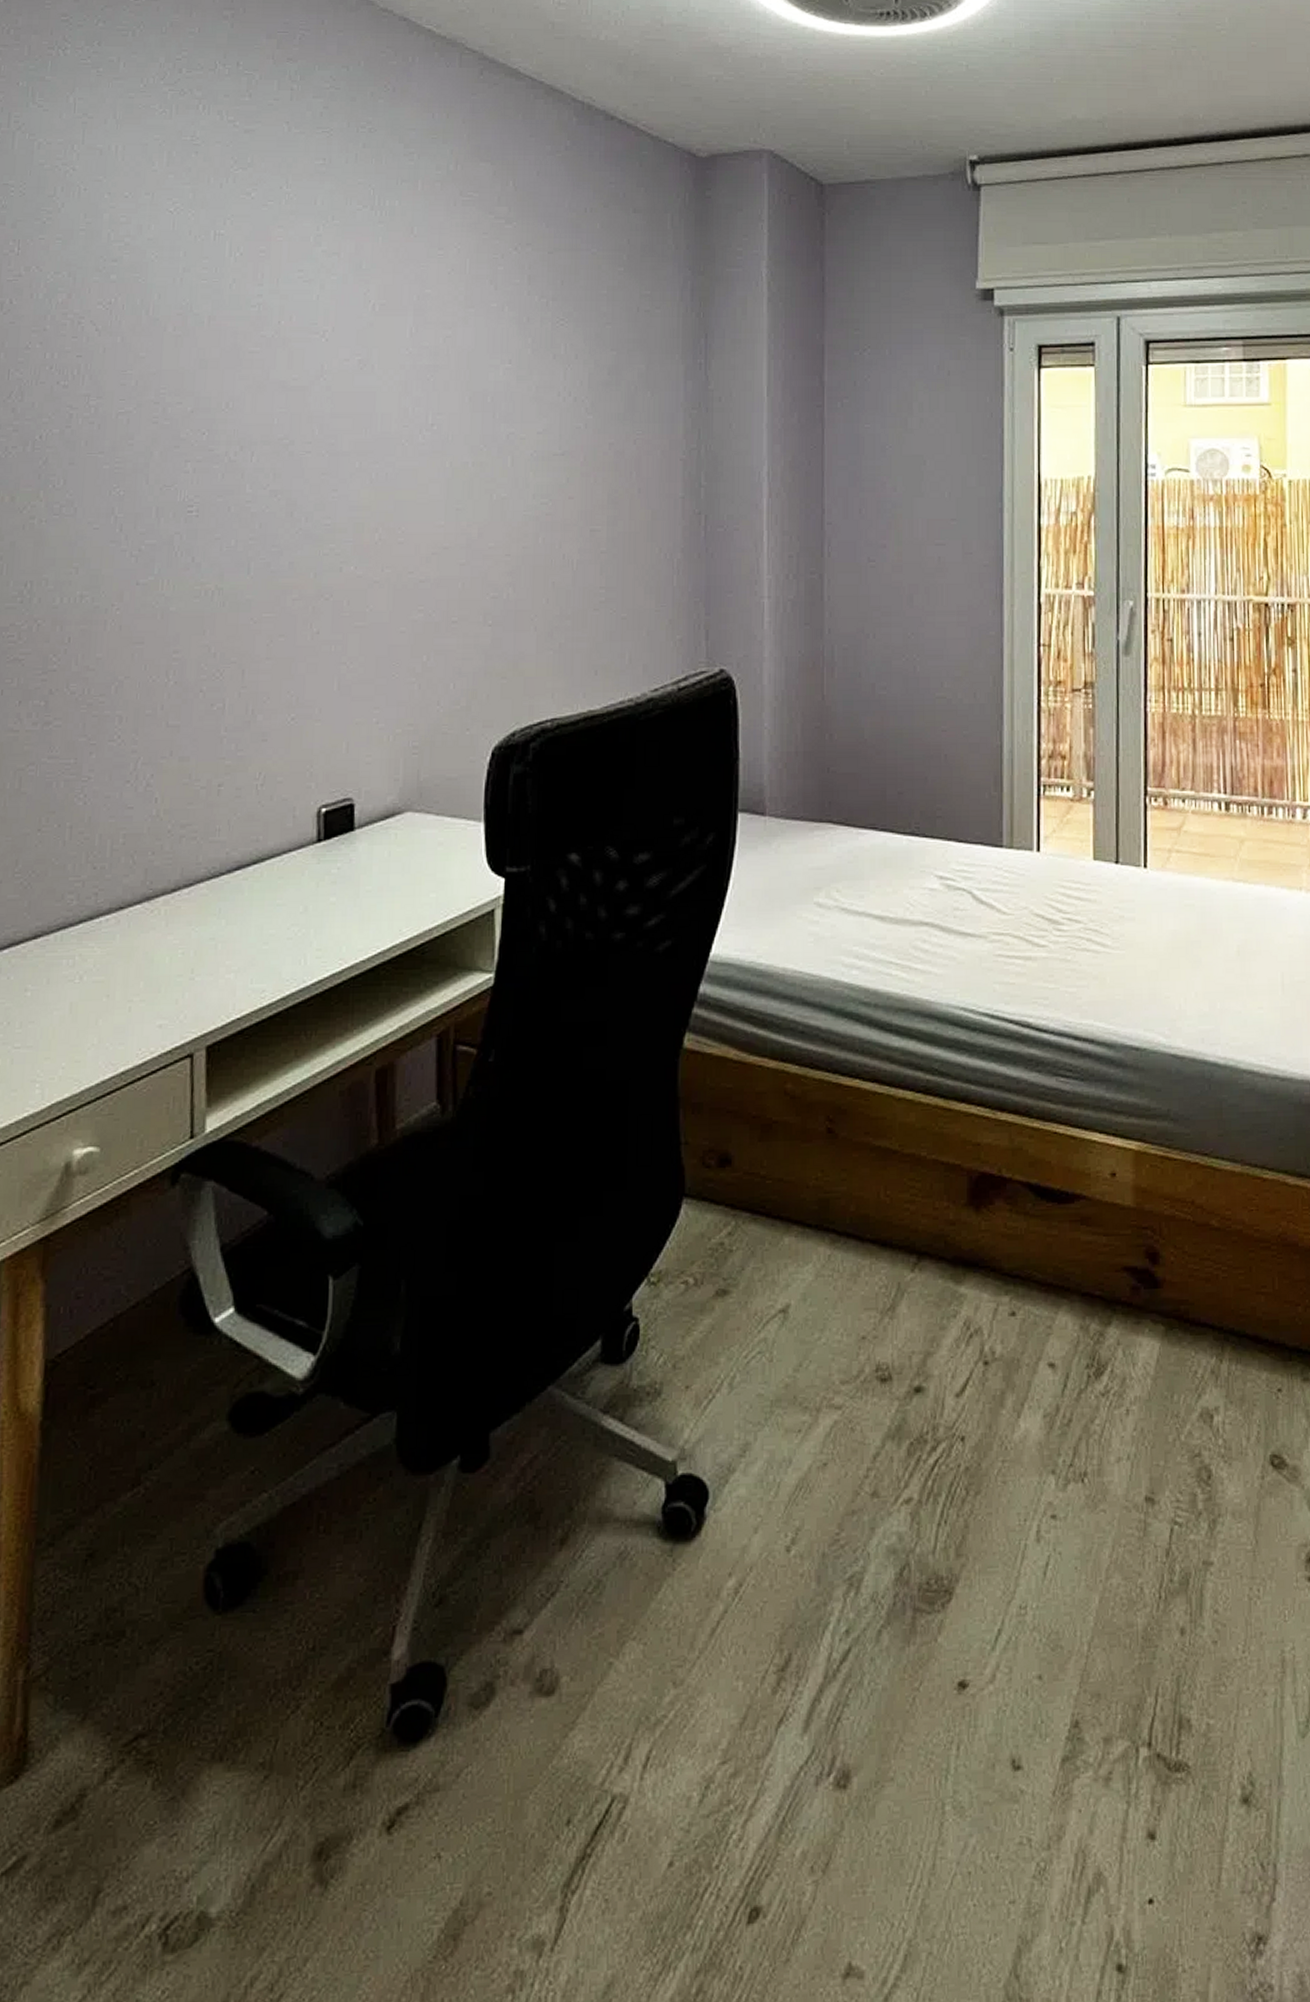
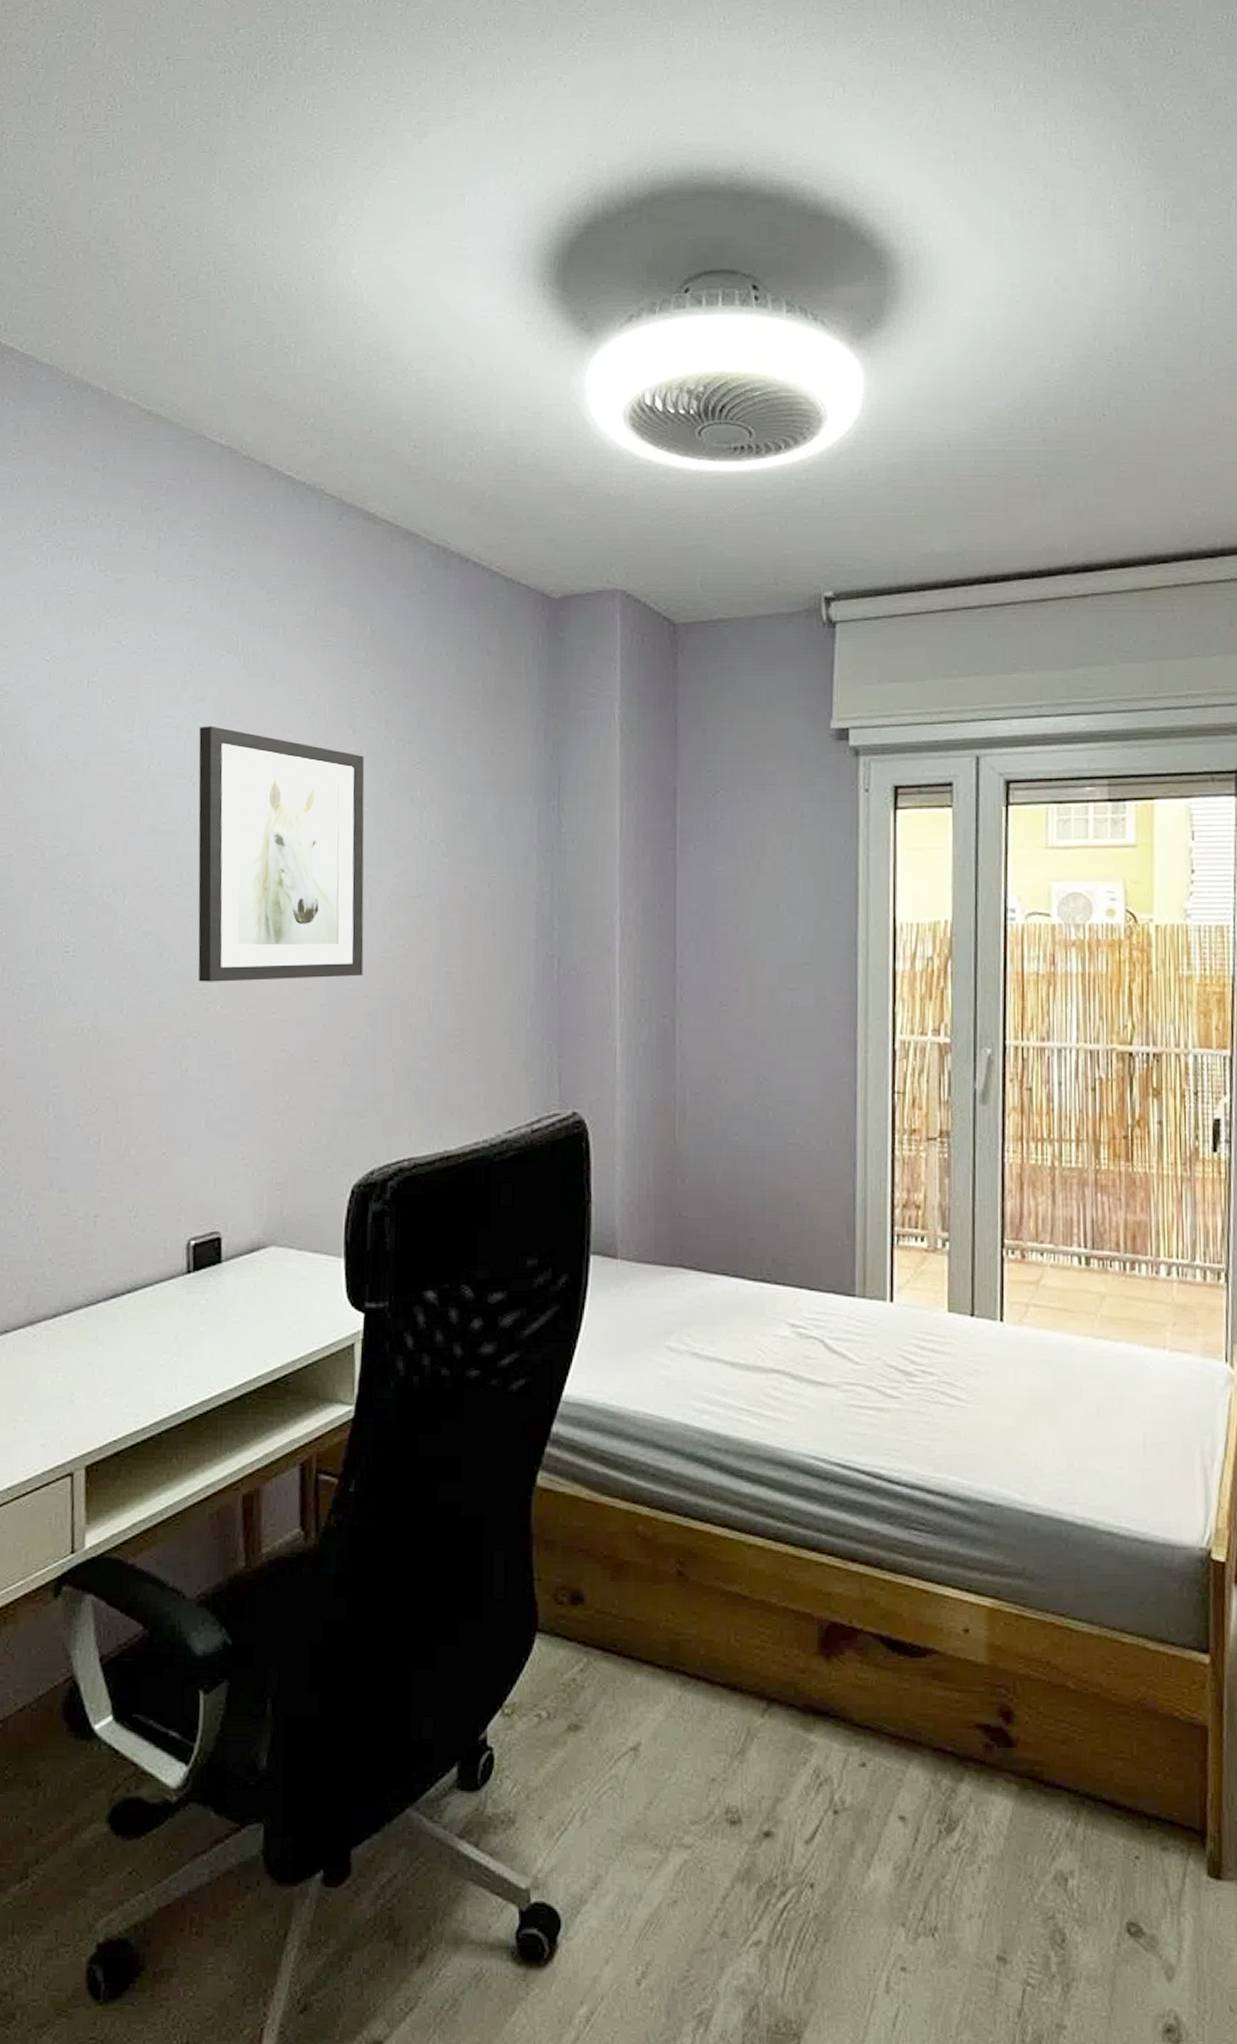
wall art: none [330,280,507,542] -> present [198,726,365,982]

